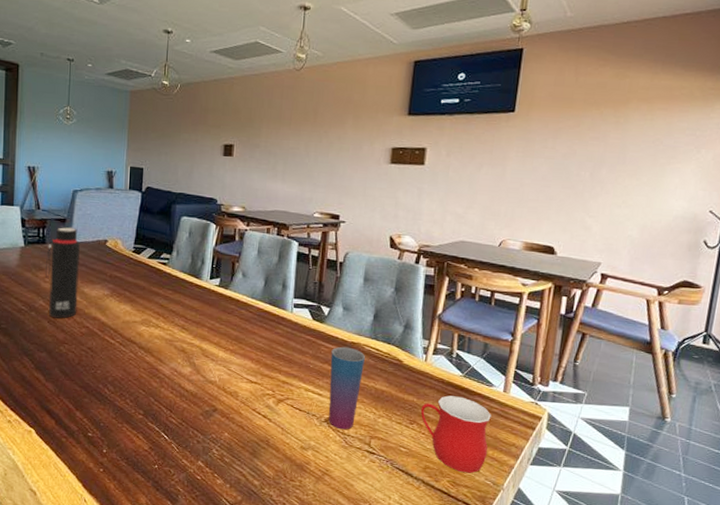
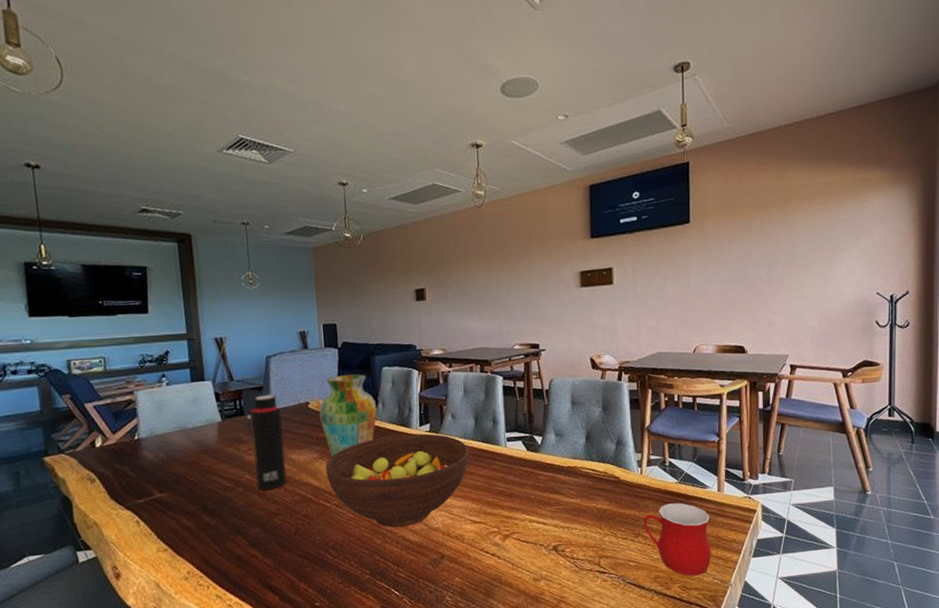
fruit bowl: none [115,284,255,375] -> present [326,433,469,528]
vase: none [116,218,171,296] -> present [319,374,377,457]
cup: present [328,346,365,430] -> none [549,472,583,555]

